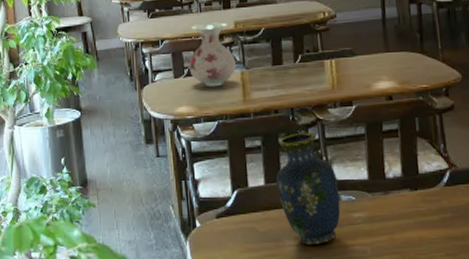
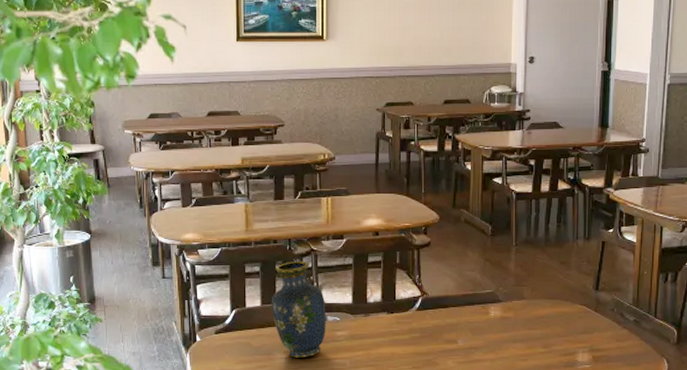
vase: present [189,22,236,87] -> none [197,158,241,217]

